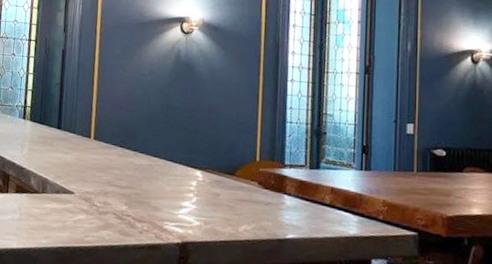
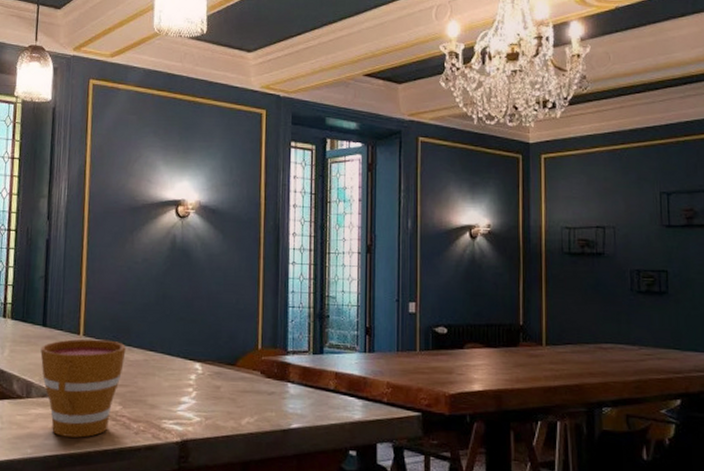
cup: none [55,142,132,233] -> present [40,338,126,438]

